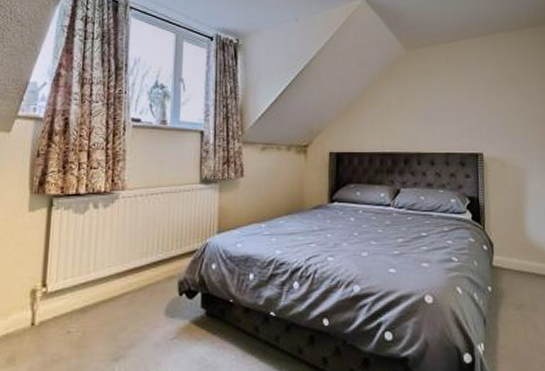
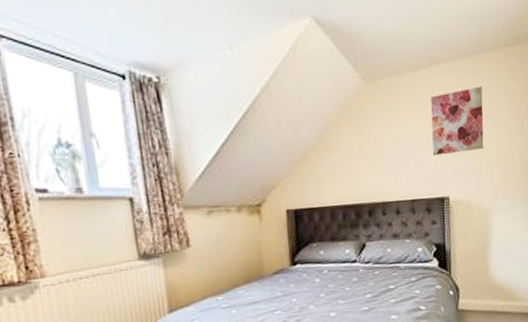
wall art: none [466,57,518,115] -> present [430,86,484,156]

